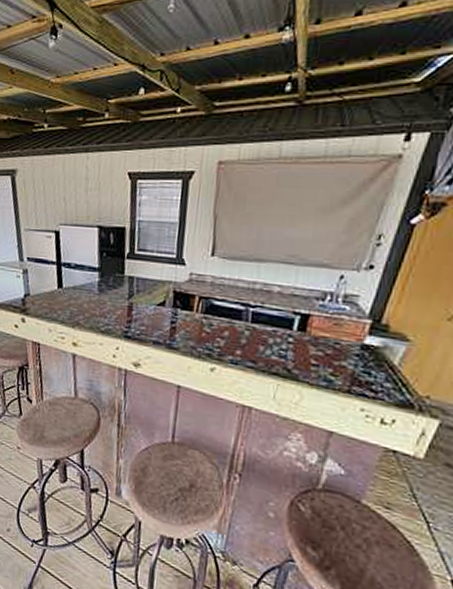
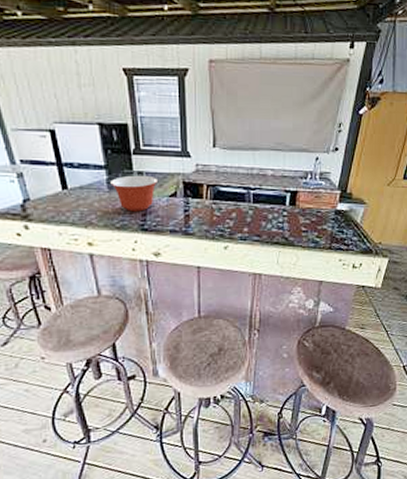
mixing bowl: none [101,279,147,318] -> present [110,175,157,212]

